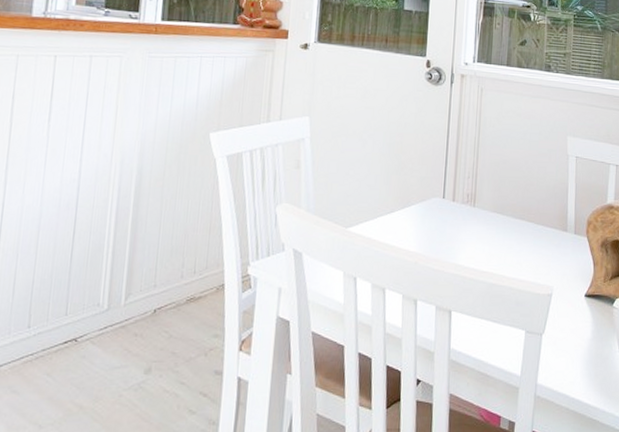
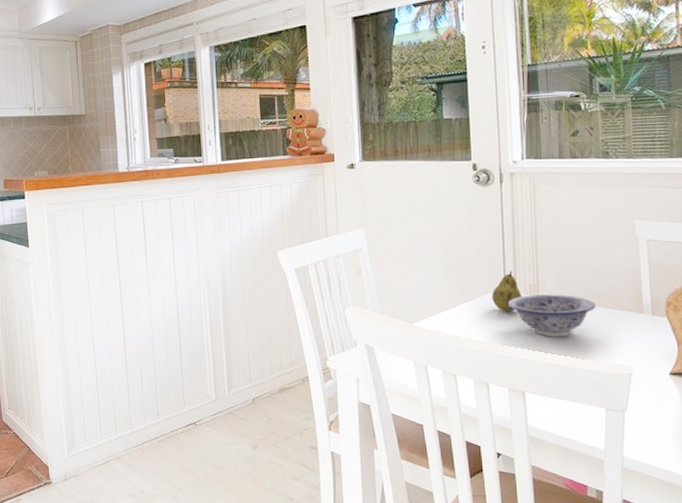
fruit: none [430,178,460,221] -> present [492,271,523,312]
bowl: none [444,204,526,252] -> present [507,294,596,337]

